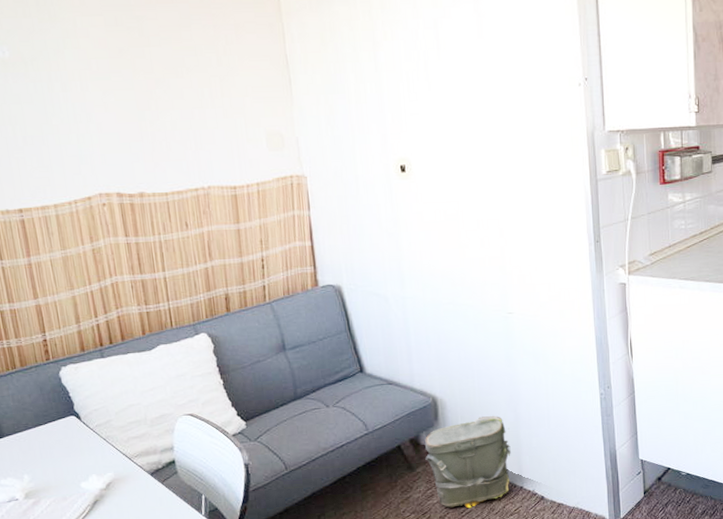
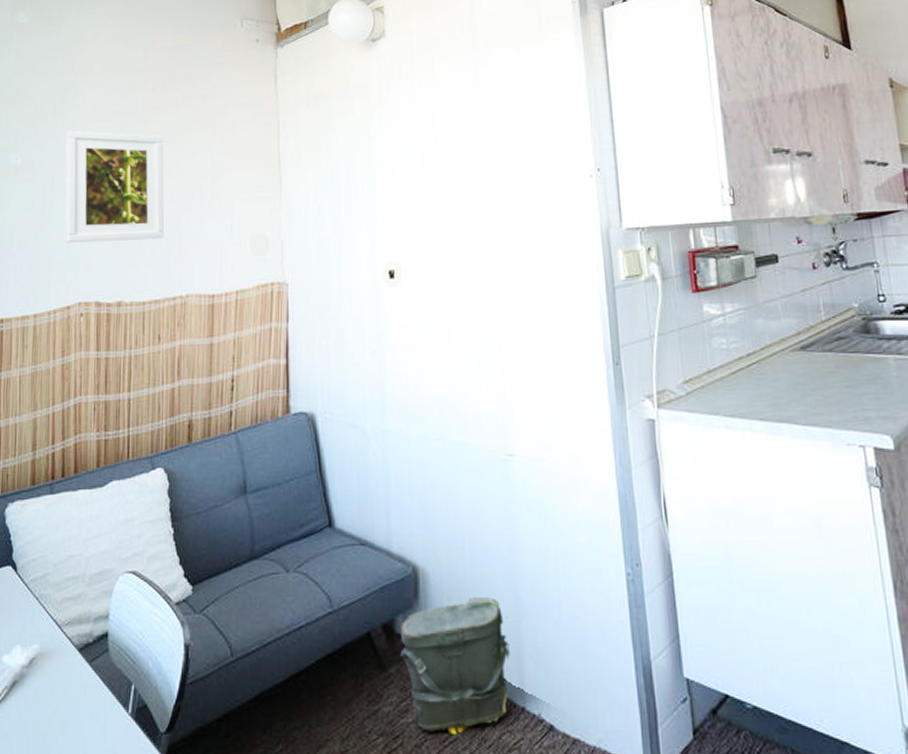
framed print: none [55,24,179,138] -> present [65,130,165,243]

